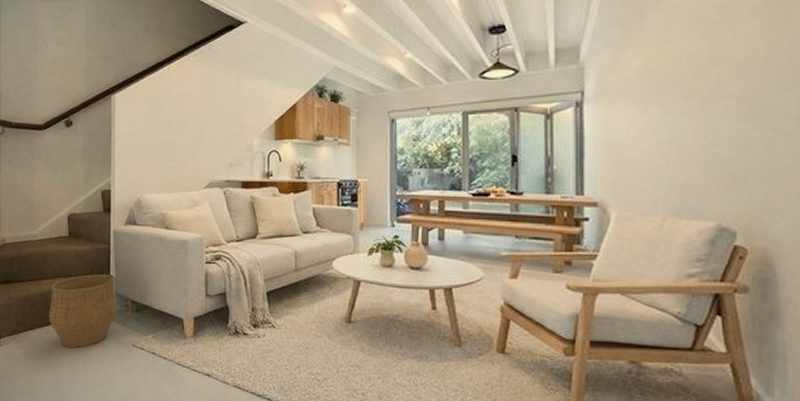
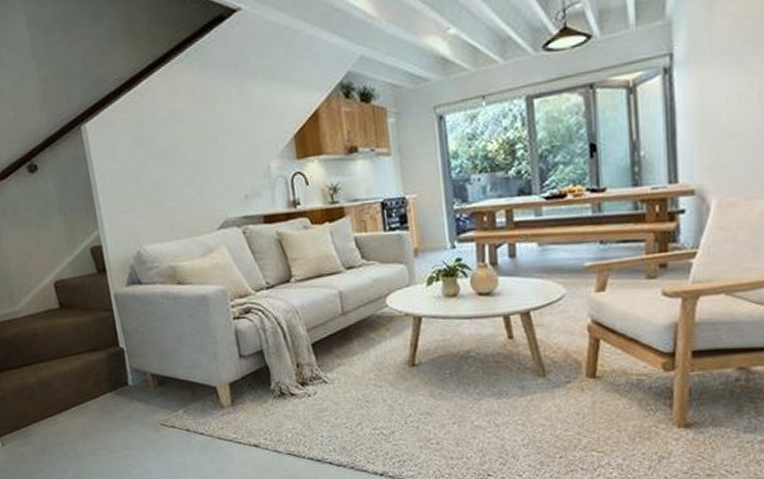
basket: present [49,274,118,349] -> none [50,348,136,438]

